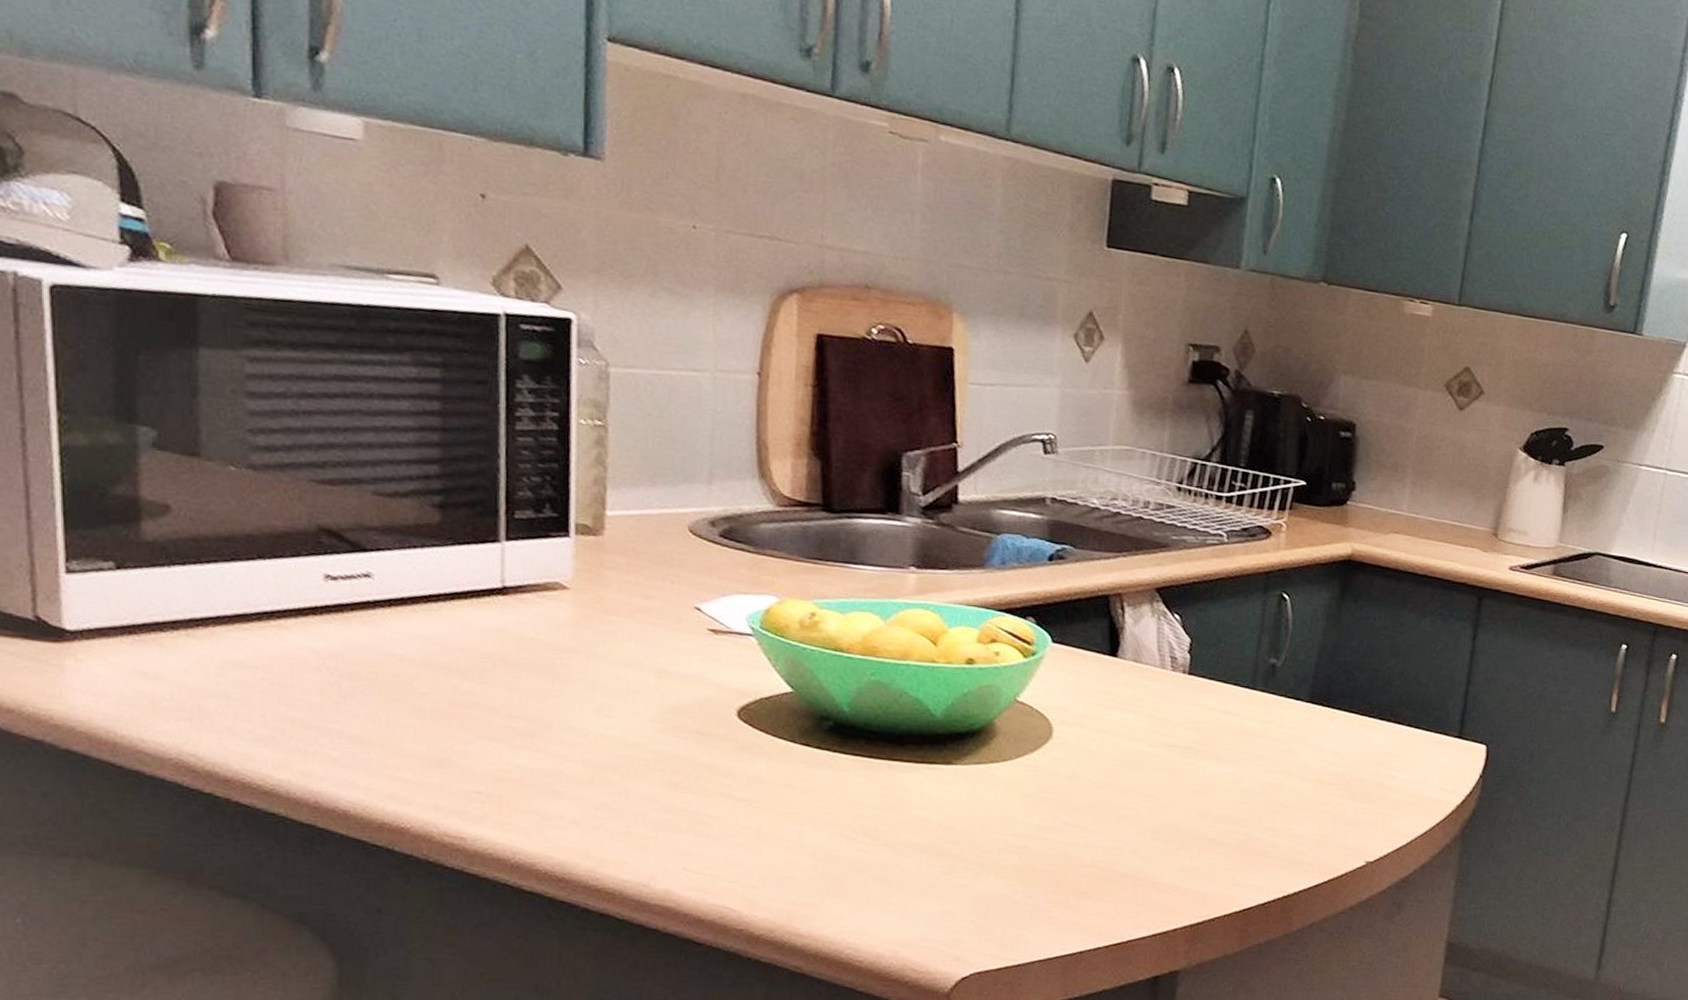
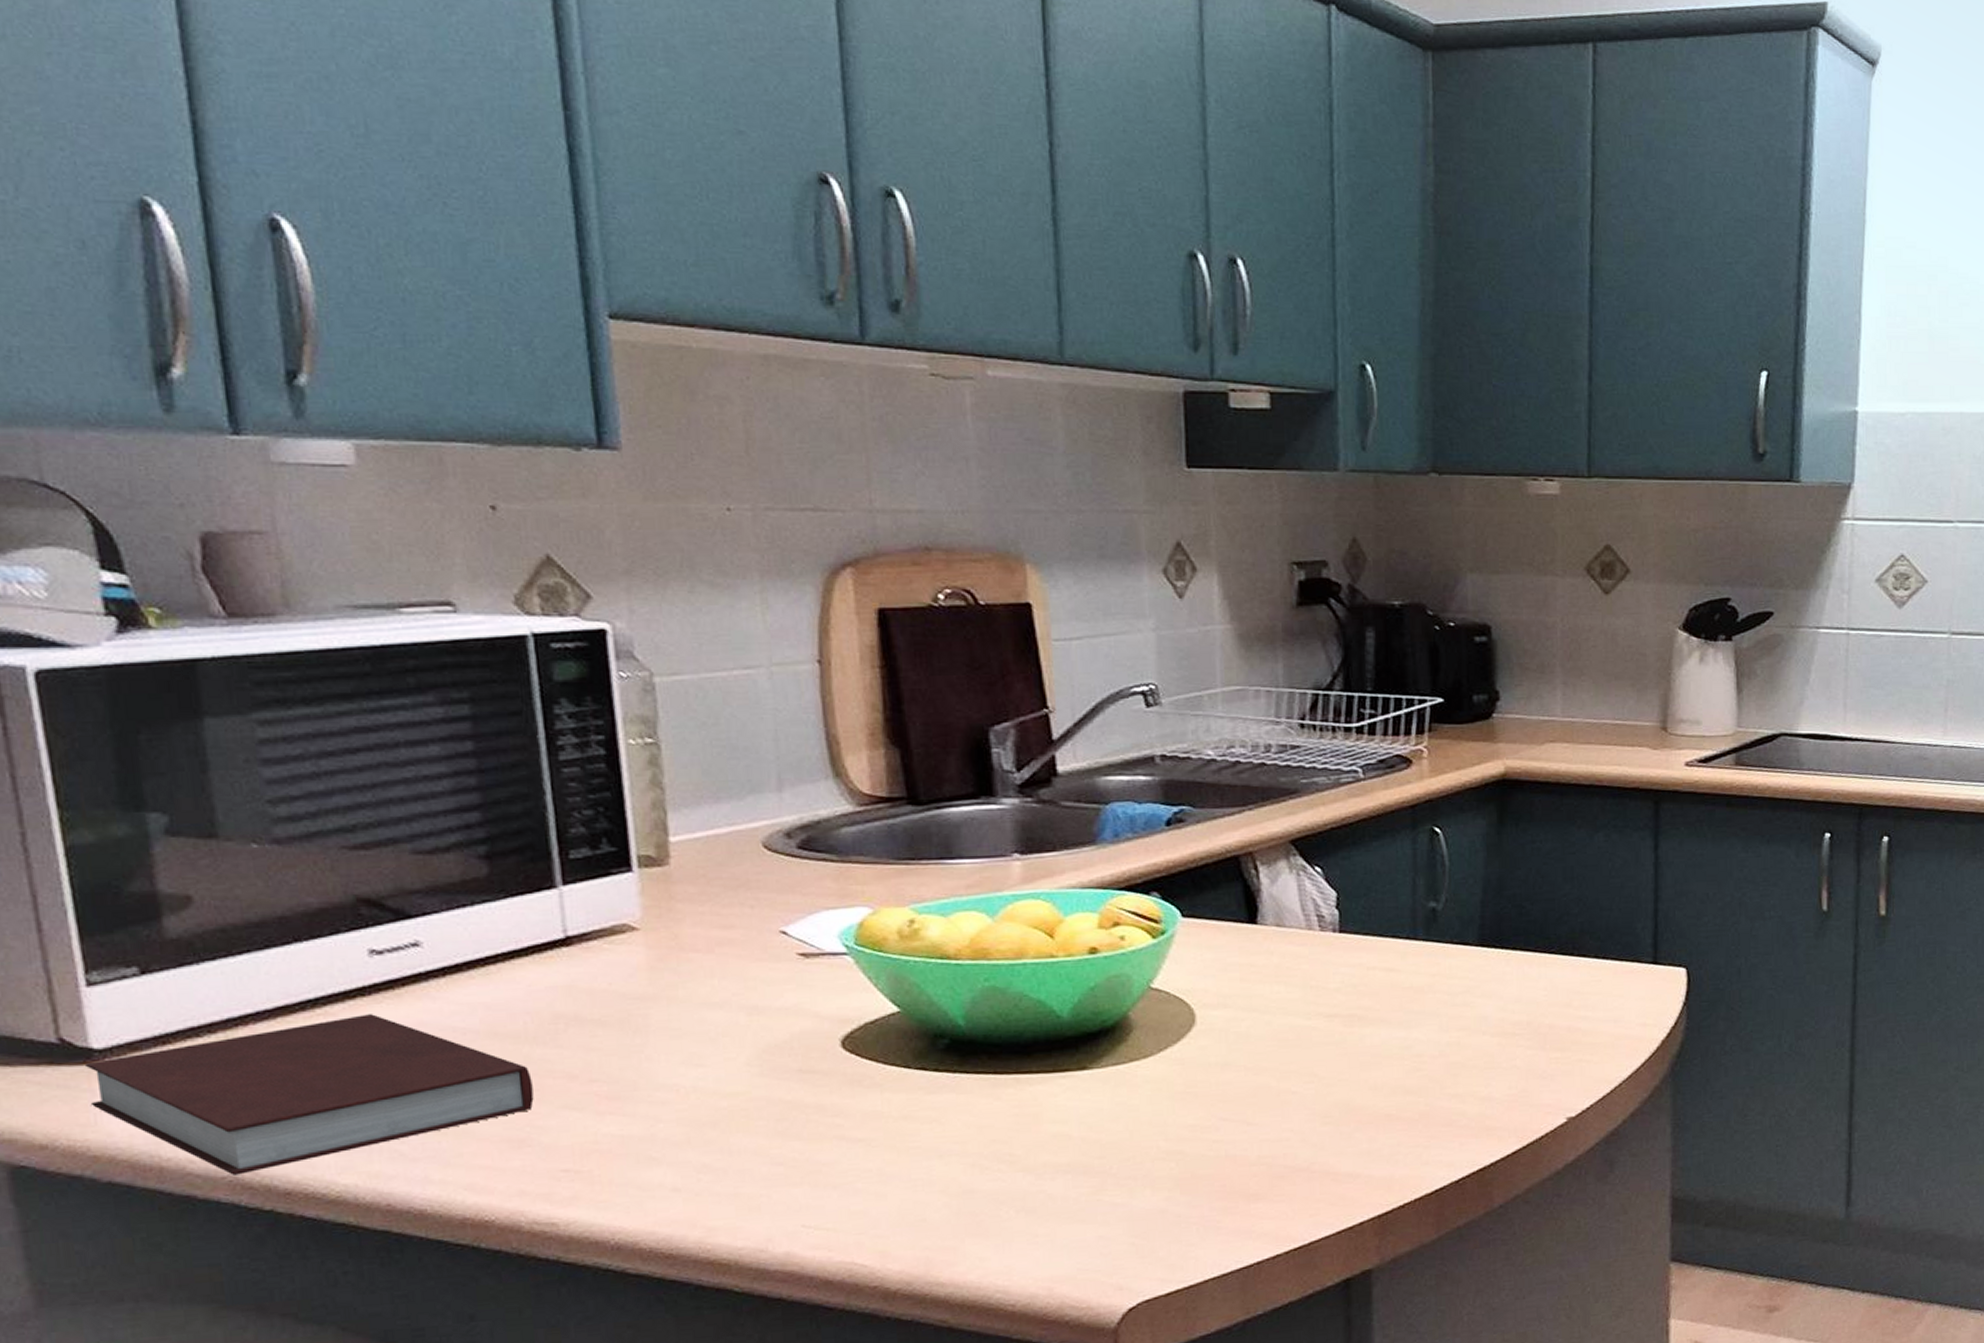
notebook: none [57,631,458,759] -> present [85,1014,534,1175]

